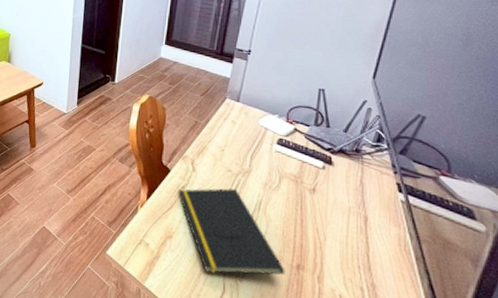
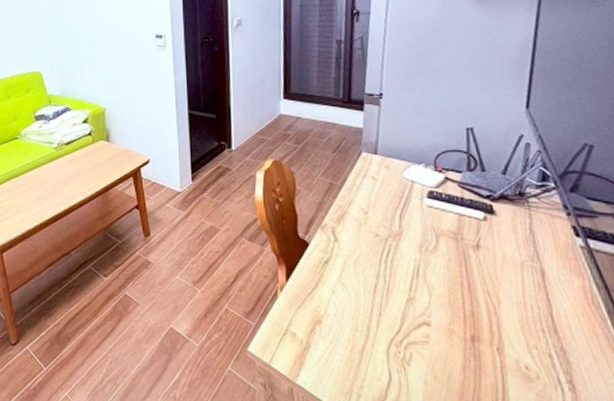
notepad: present [178,188,285,275] -> none [321,255,459,359]

